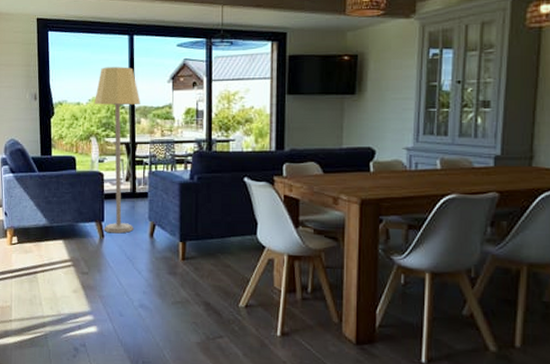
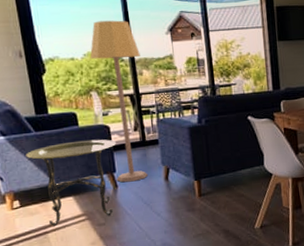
side table: none [28,185,108,268] -> present [25,139,117,227]

